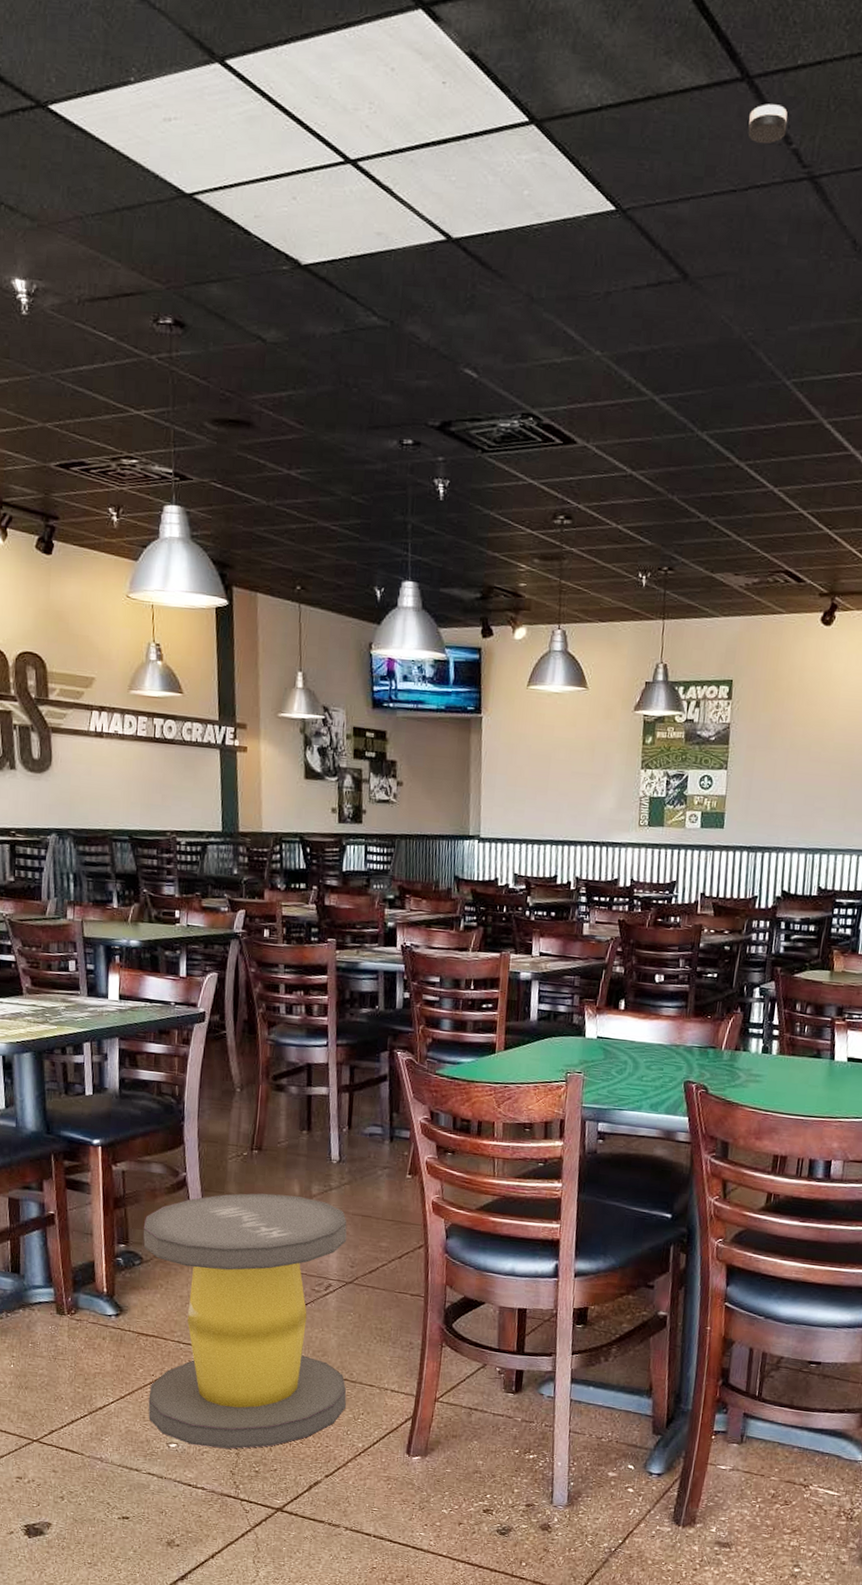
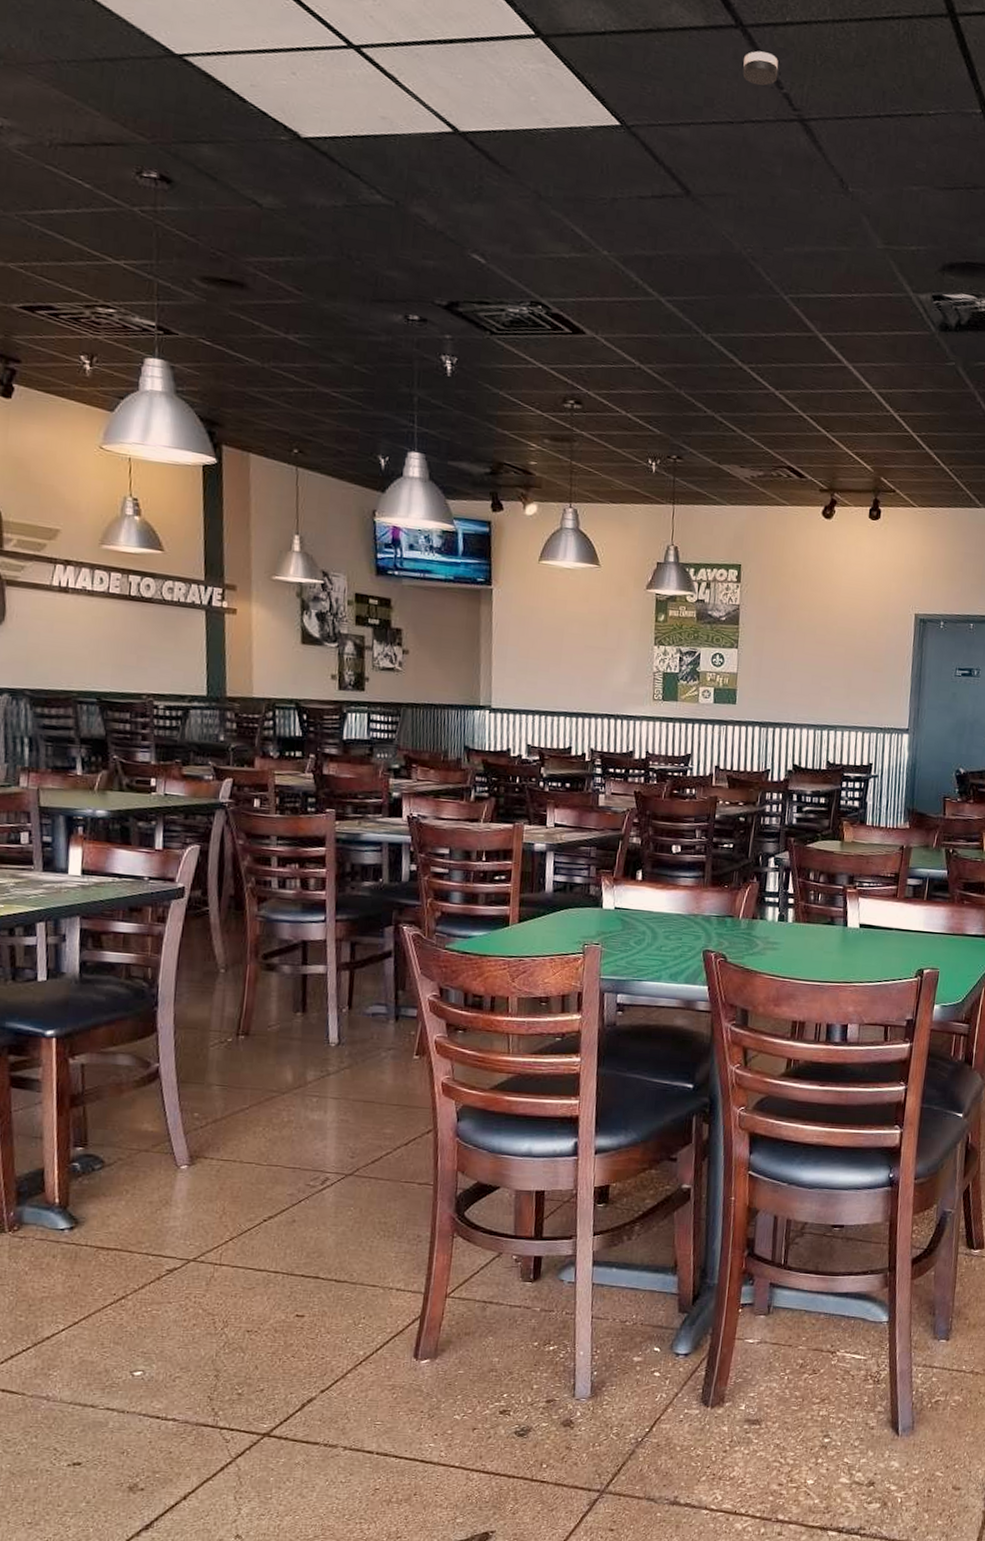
stool: present [143,1193,347,1449] -> none [105,1082,347,1371]

